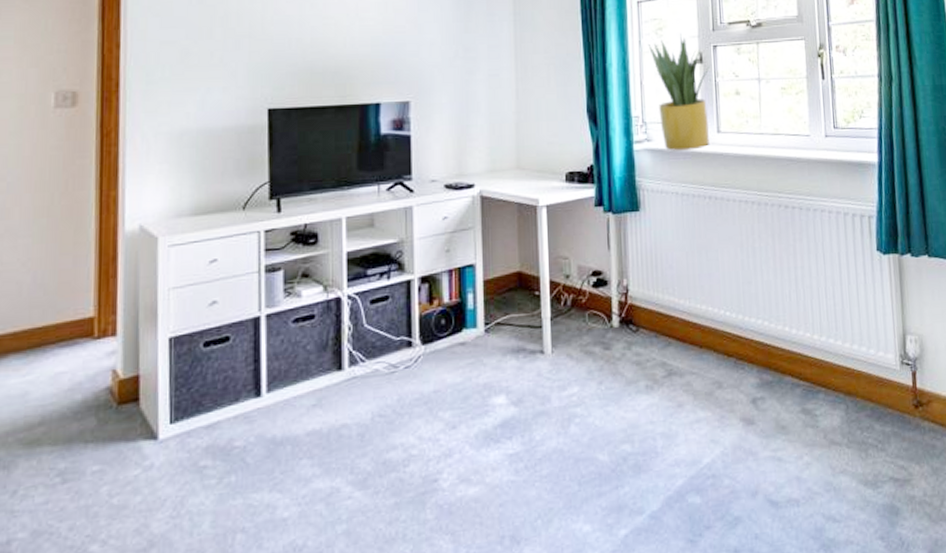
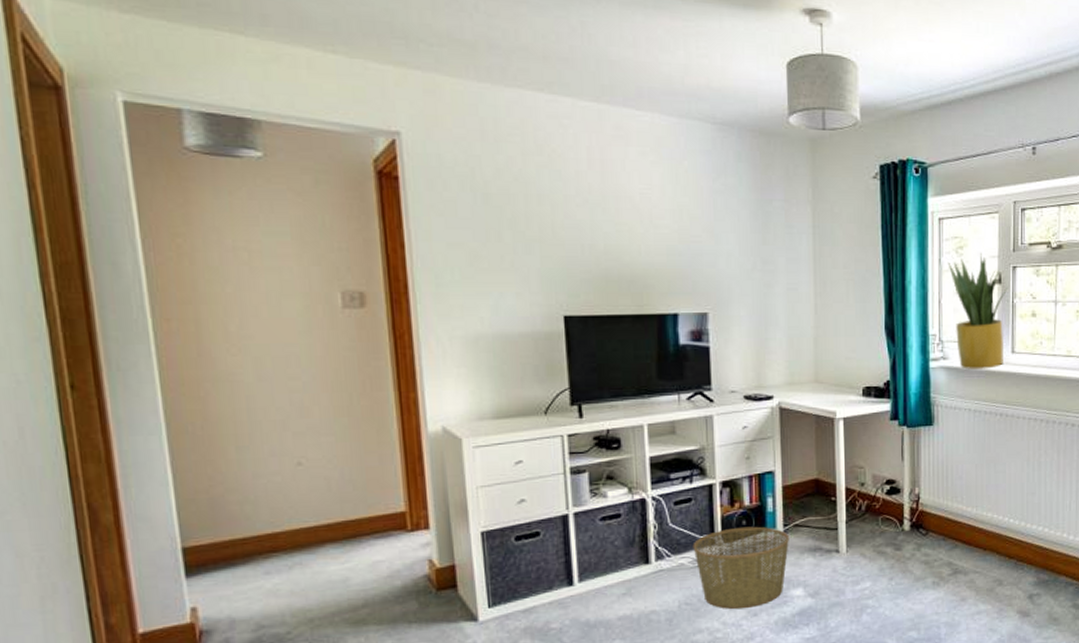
basket: none [388,325,491,421] -> present [693,526,789,609]

